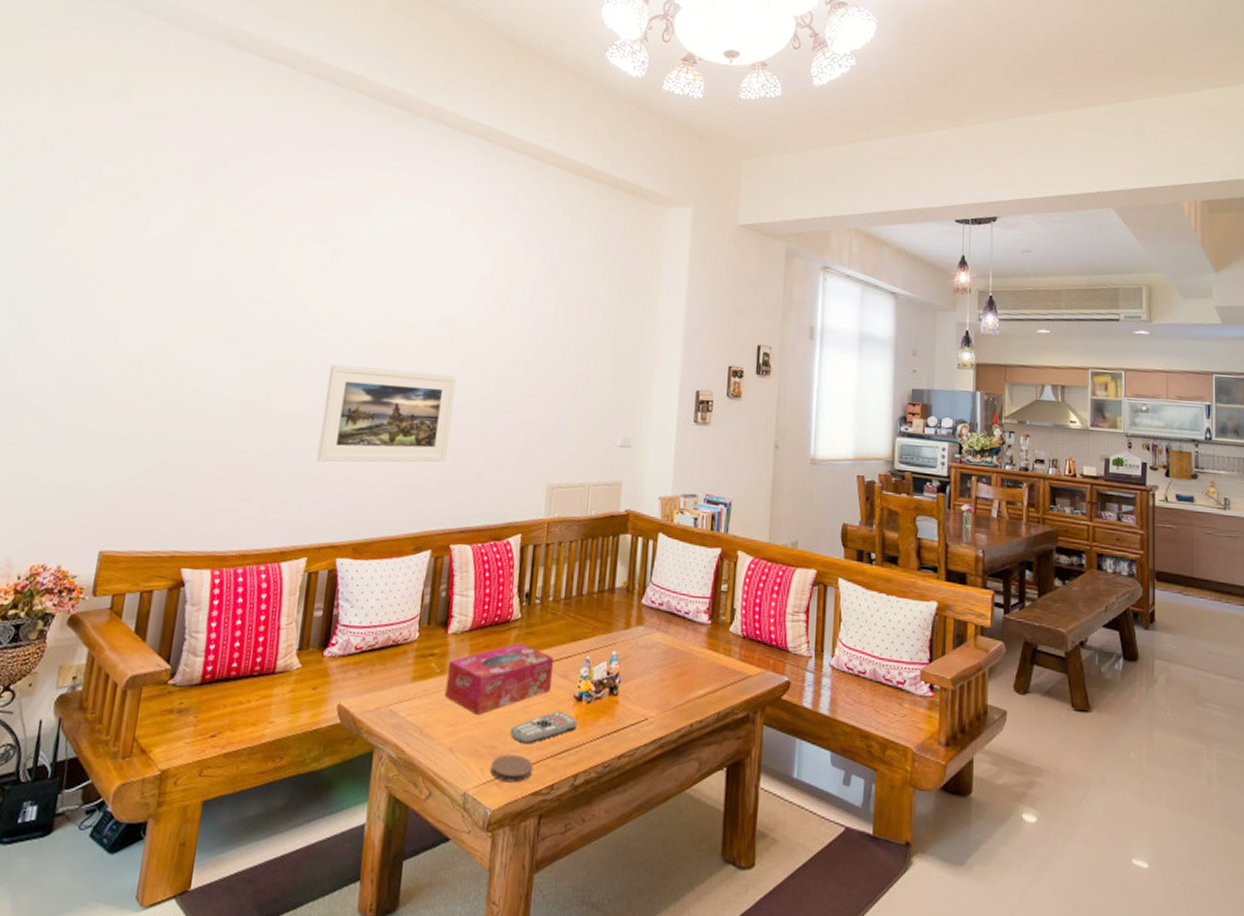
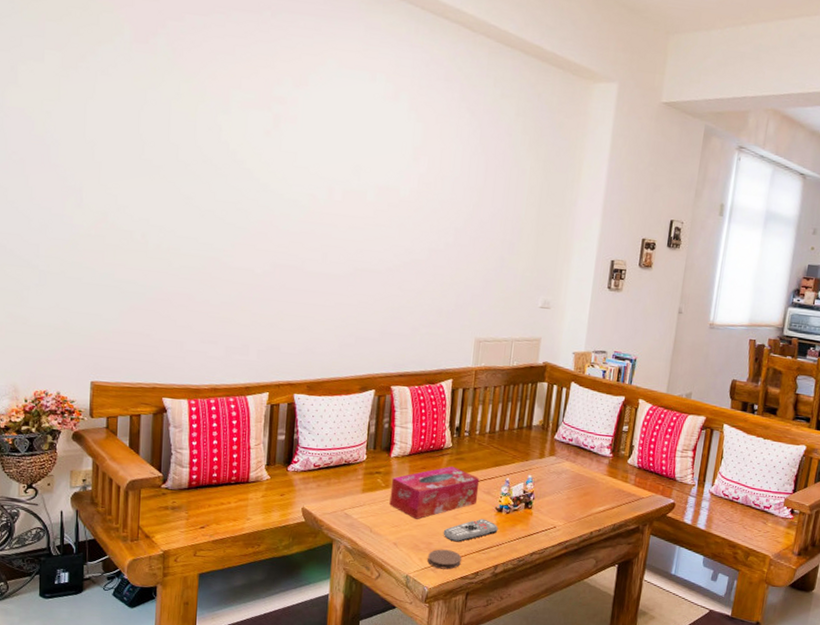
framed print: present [317,364,457,463] -> none [272,226,394,317]

